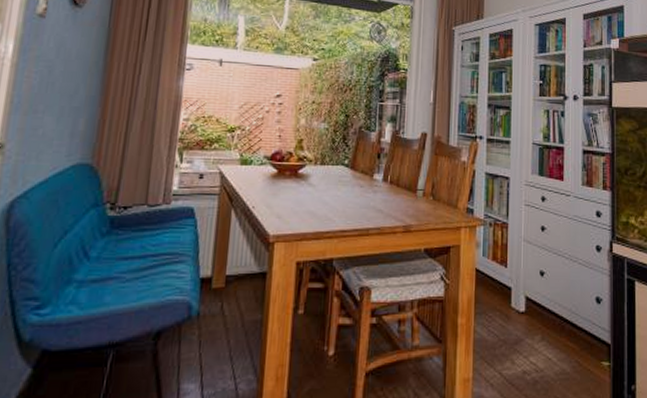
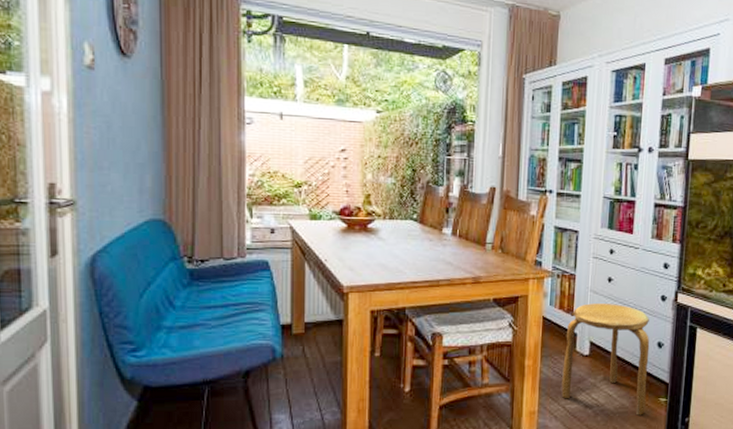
stool: none [497,254,588,383] -> present [561,303,650,415]

